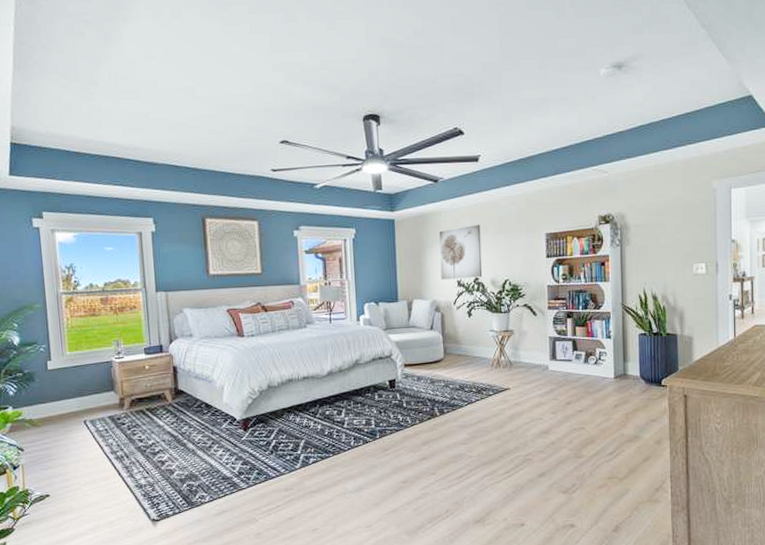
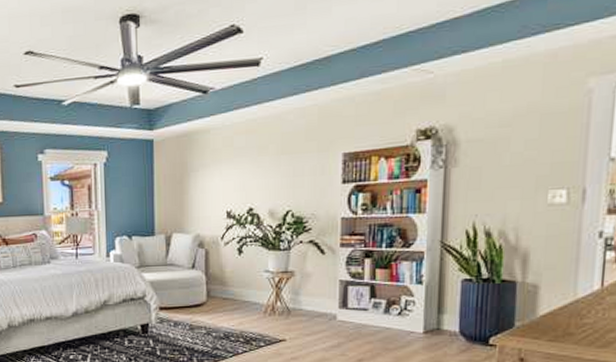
wall art: present [439,225,483,280] -> none [206,144,259,210]

